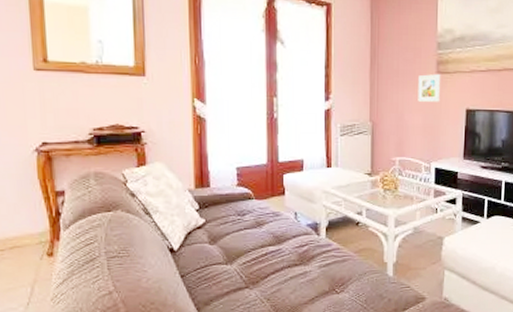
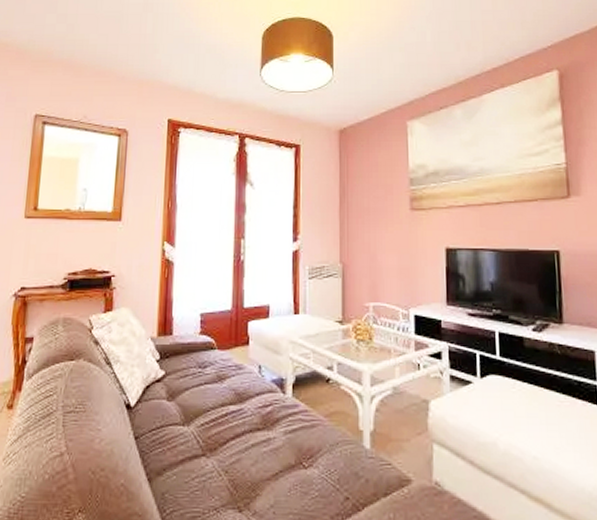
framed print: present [418,74,441,103] -> none [391,211,416,242]

